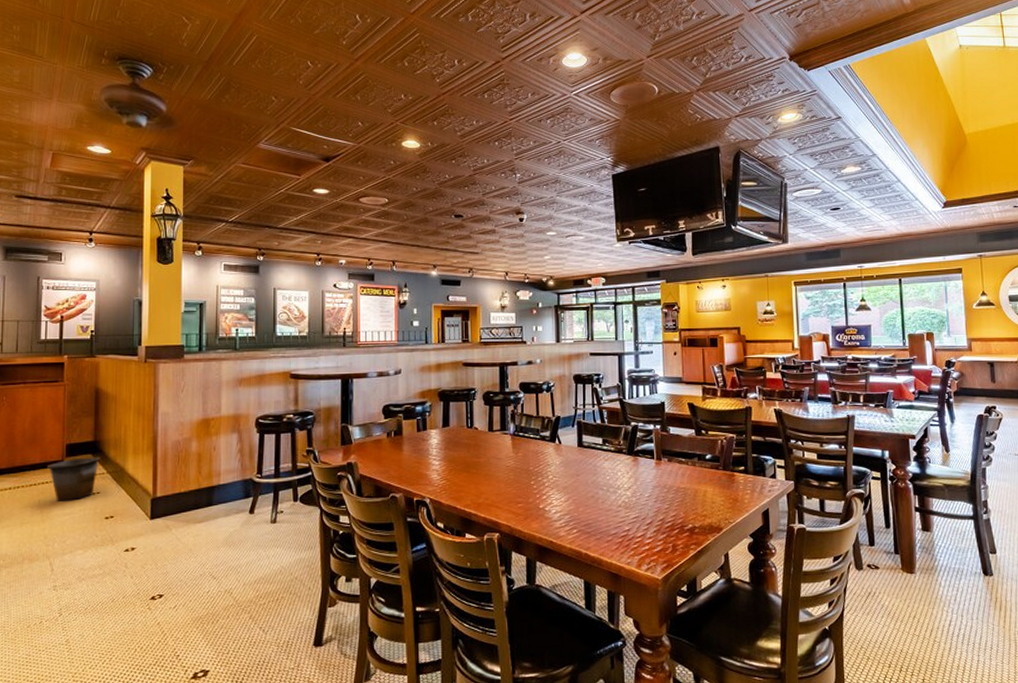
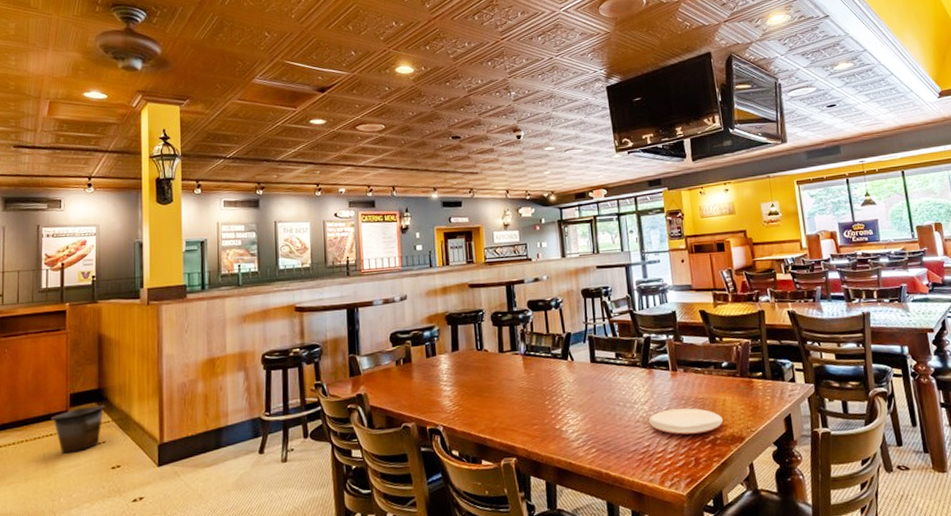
plate: none [630,495,702,522] -> present [649,407,723,435]

